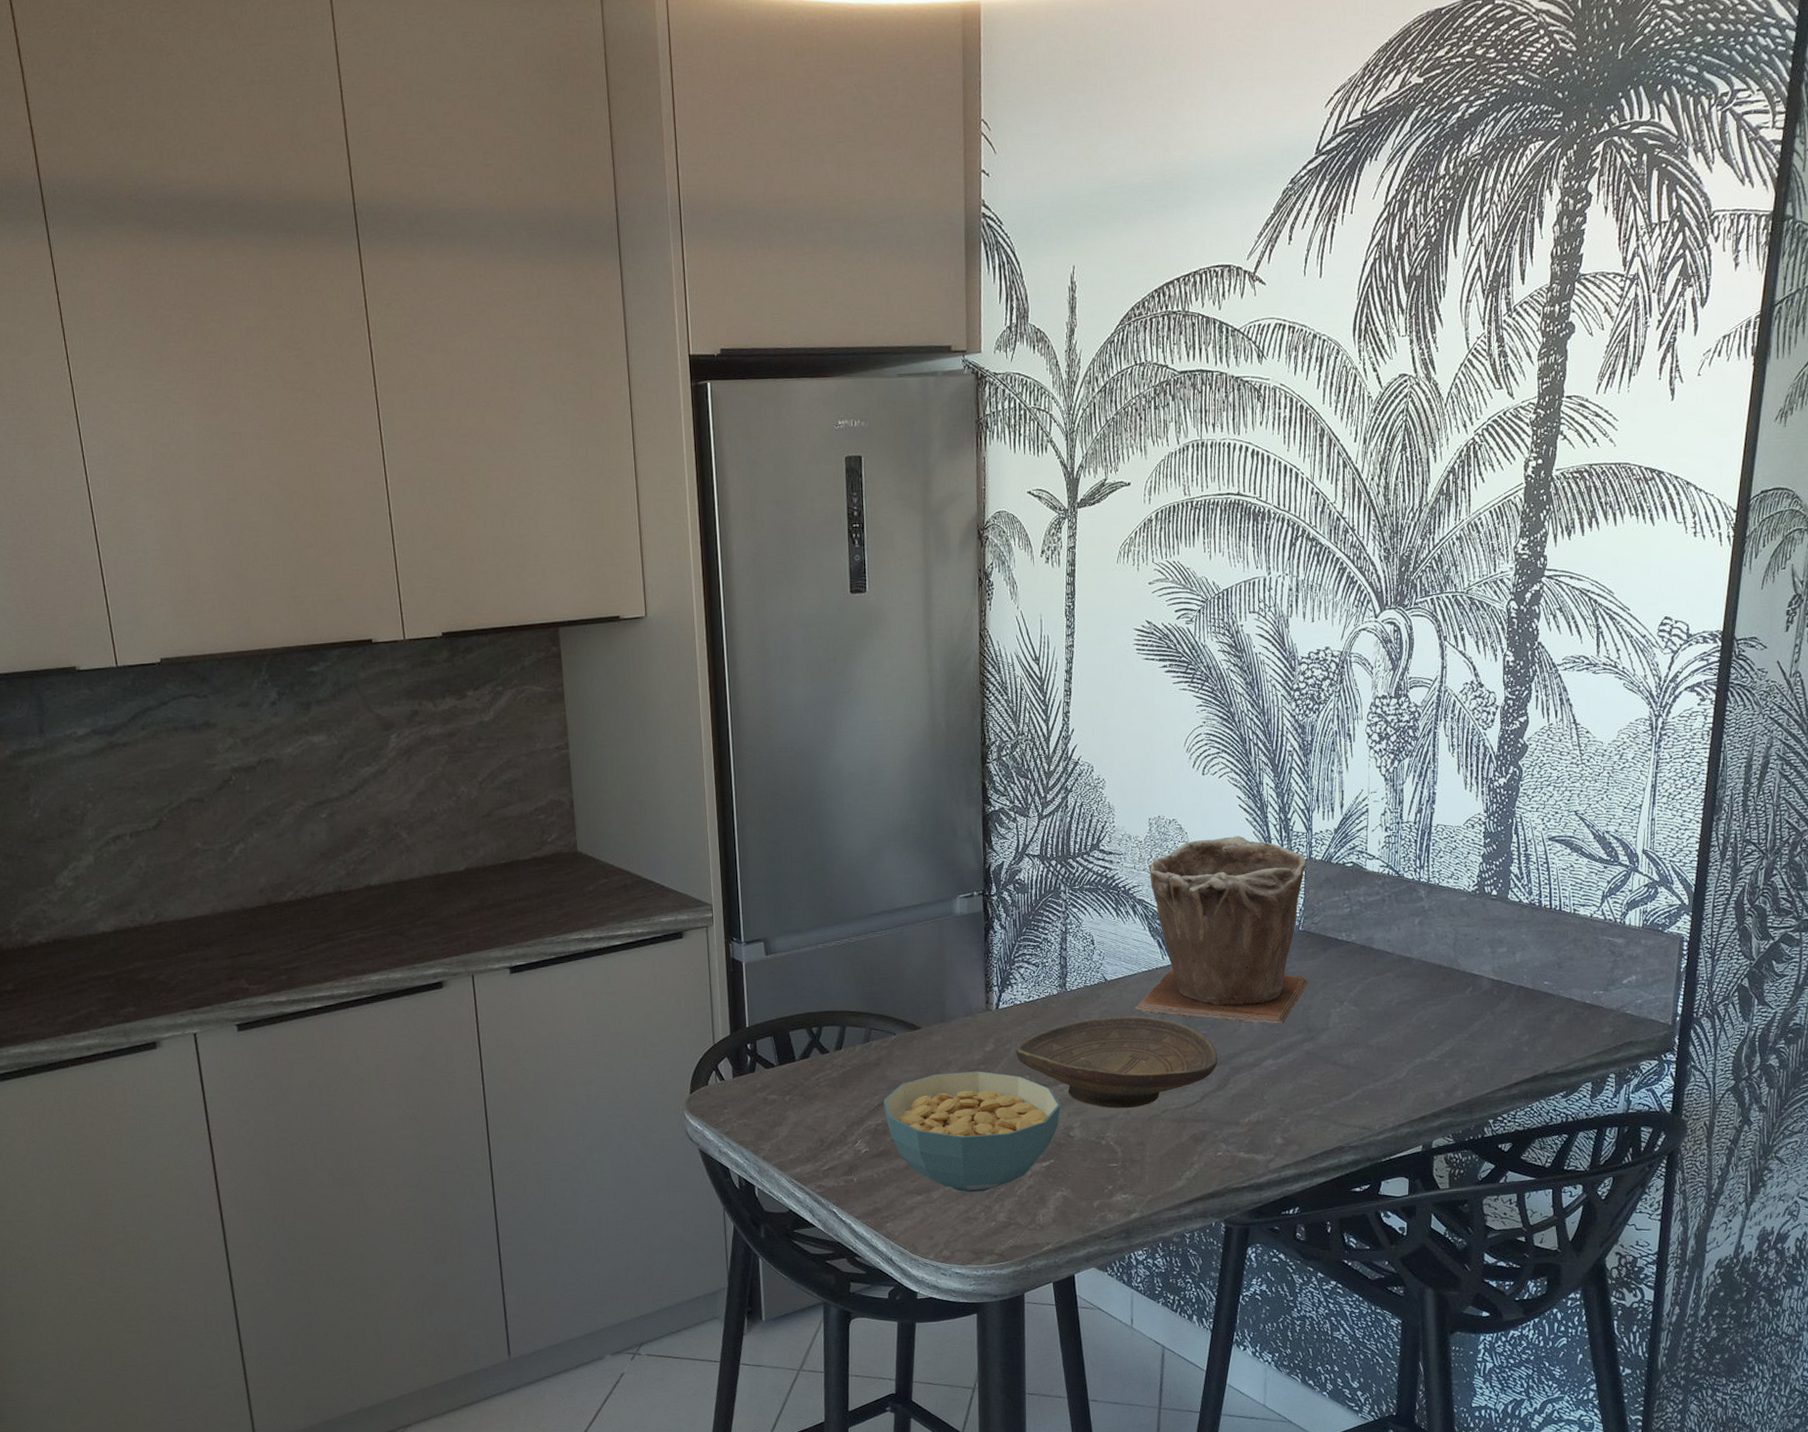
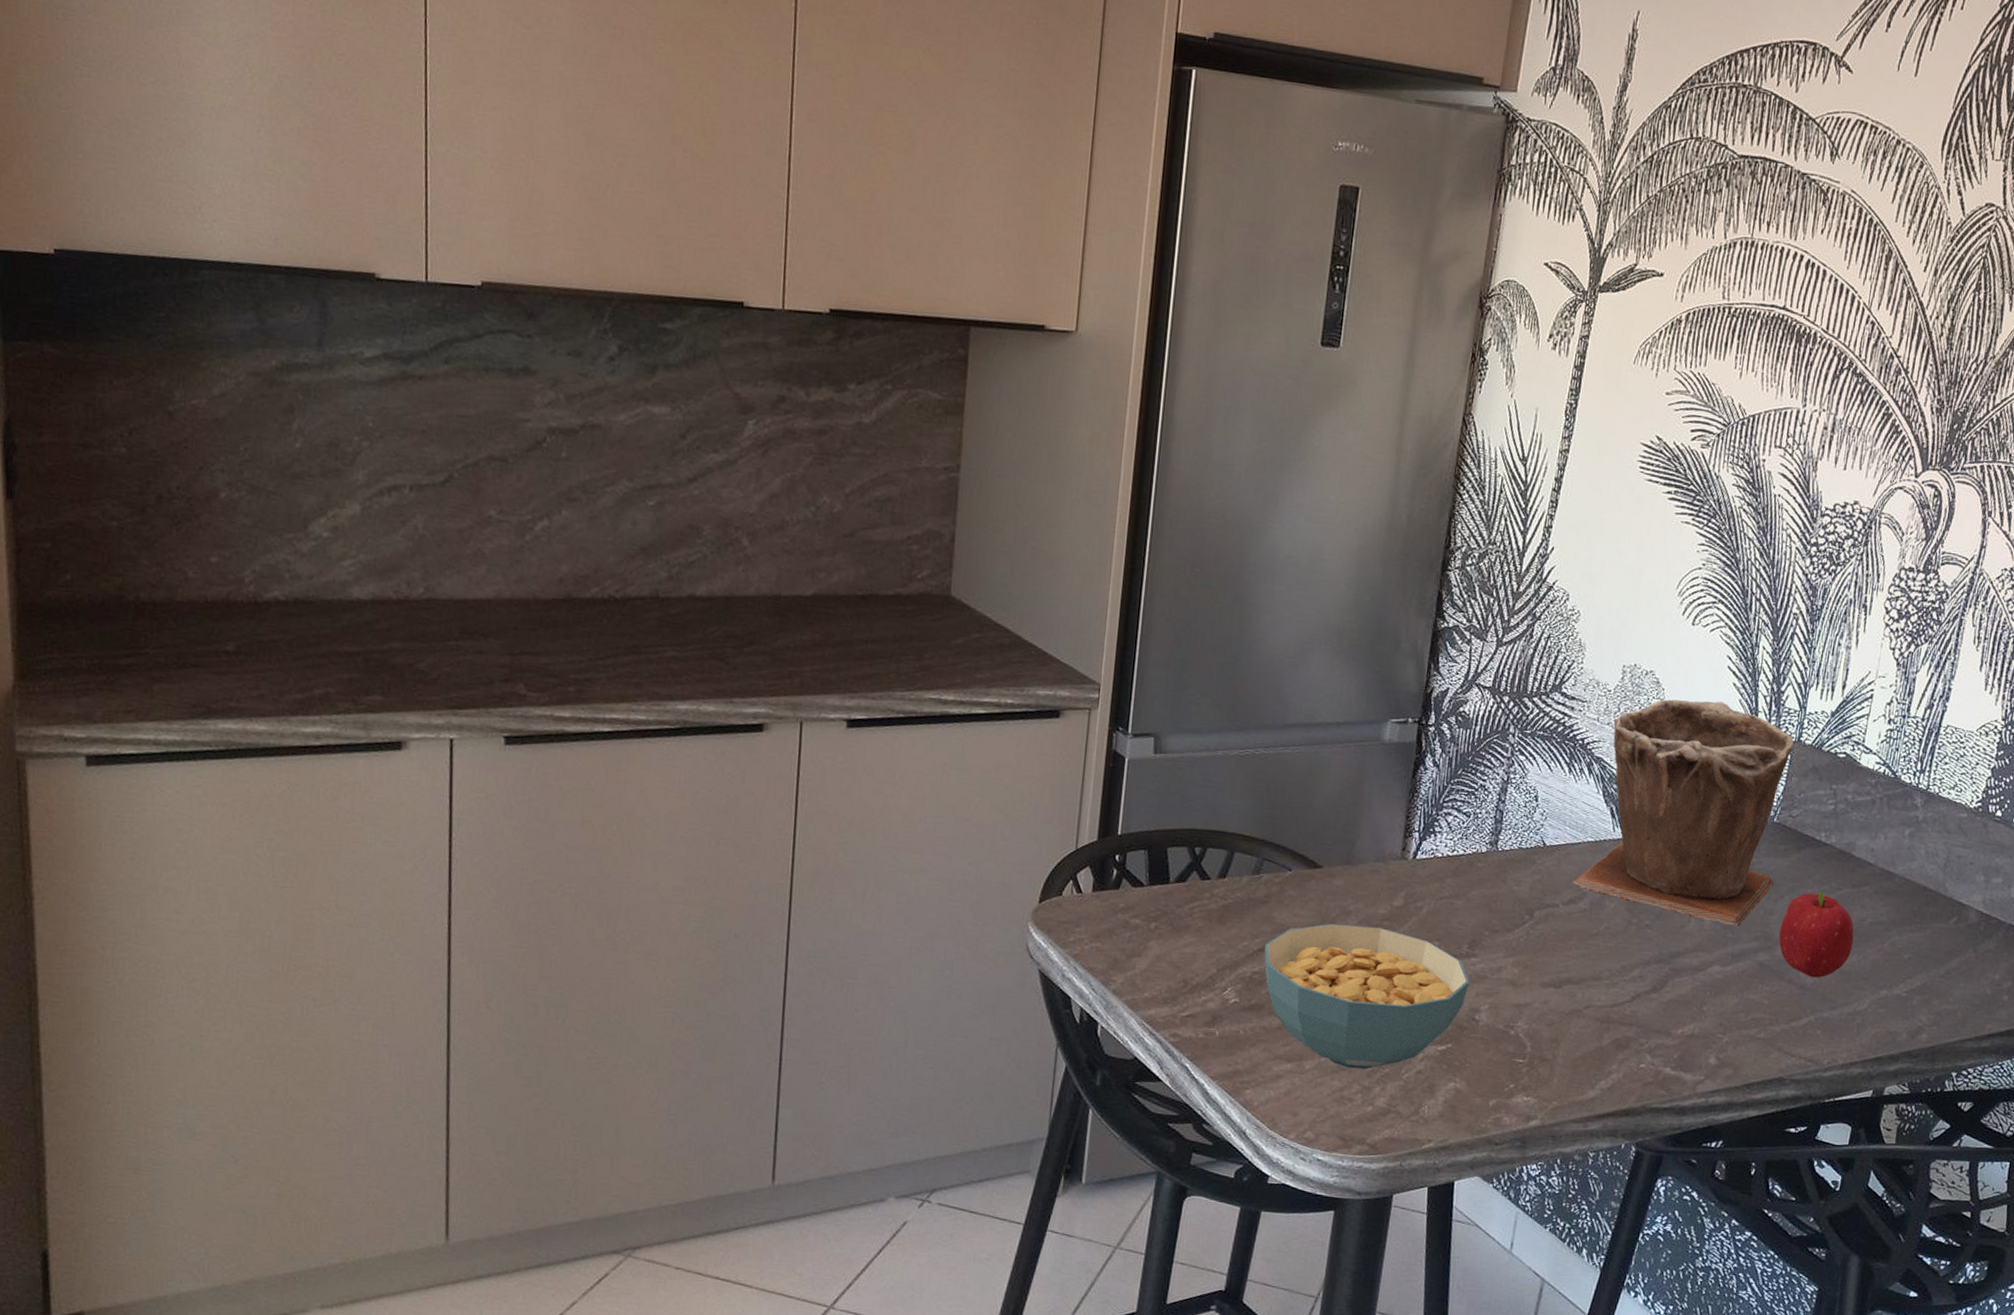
decorative bowl: present [1015,1016,1218,1109] -> none [1427,887,1659,998]
fruit: none [1319,981,1385,1057] -> present [1778,890,1854,978]

